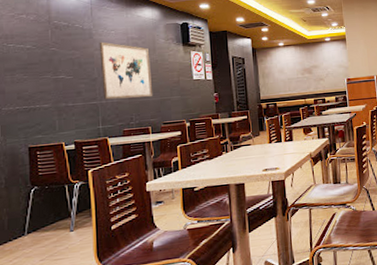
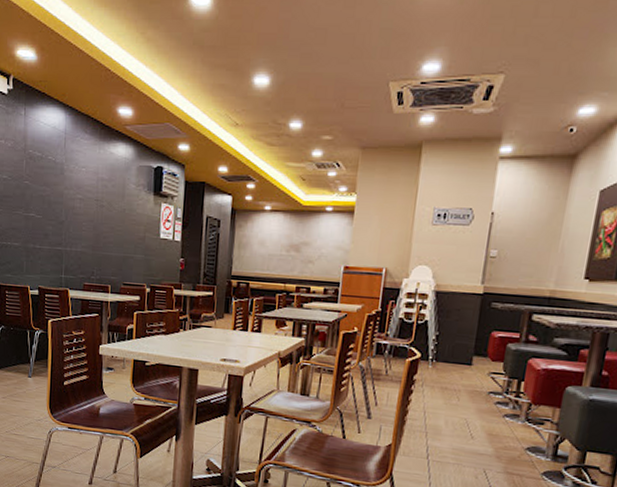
wall art: present [99,42,153,100] -> none [68,179,118,252]

